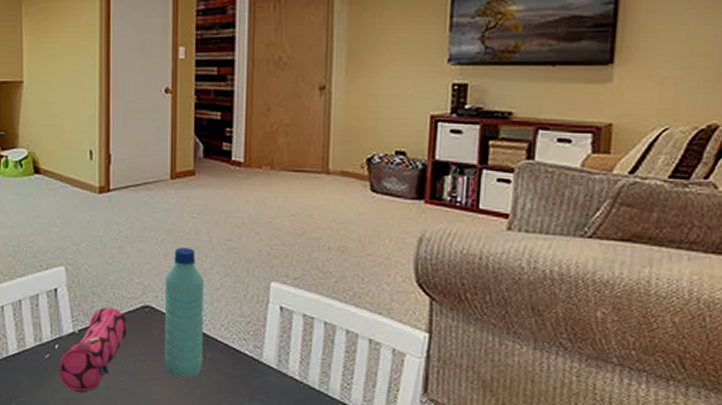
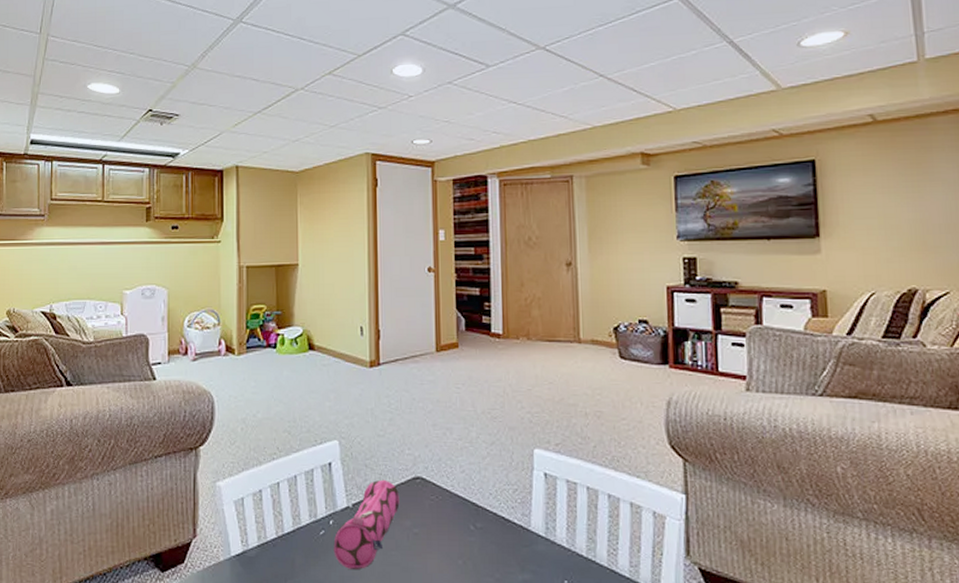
water bottle: present [164,247,205,378] -> none [434,418,474,550]

